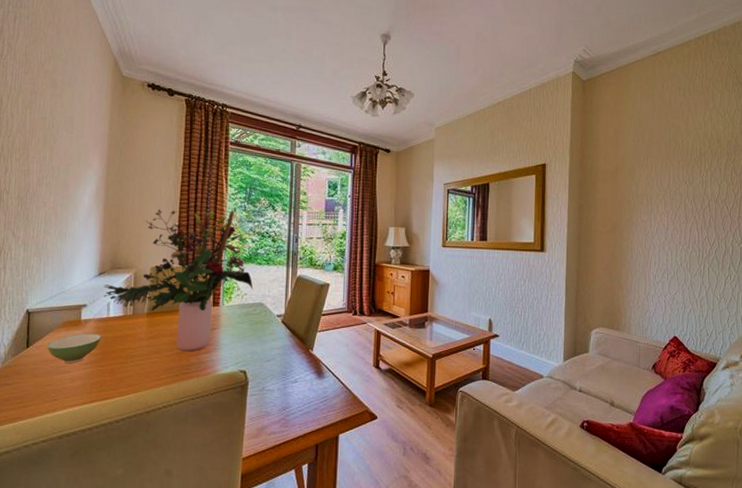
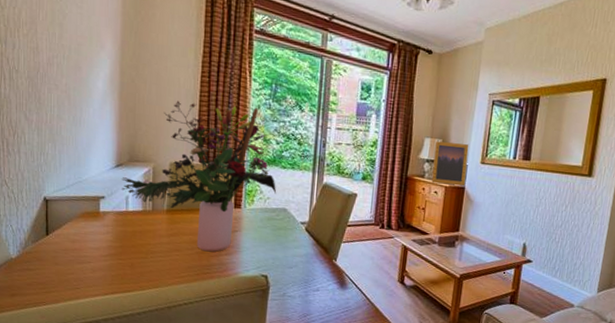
bowl: present [47,333,102,364] -> none [66,225,121,255]
picture frame: none [398,229,430,269] -> present [431,141,469,186]

